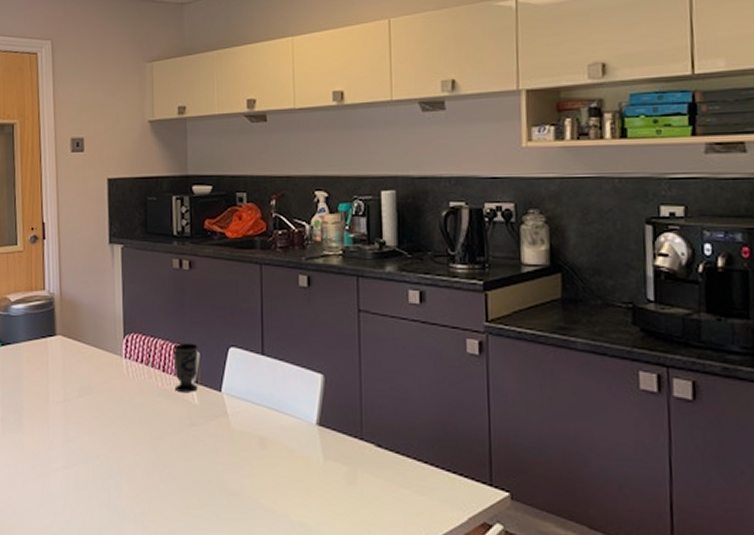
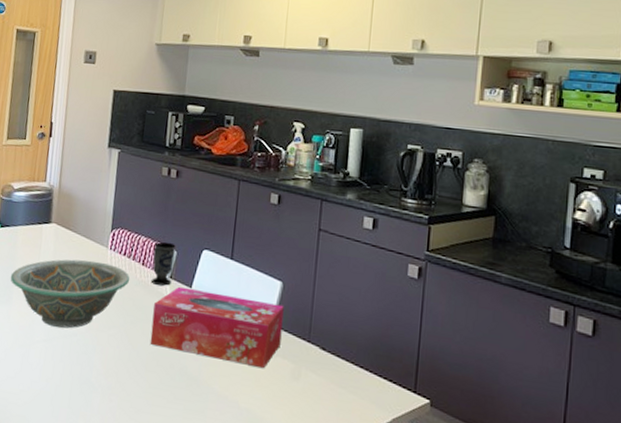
decorative bowl: none [18,372,151,451] -> present [10,259,130,328]
tissue box: none [181,391,330,475] -> present [150,286,284,369]

